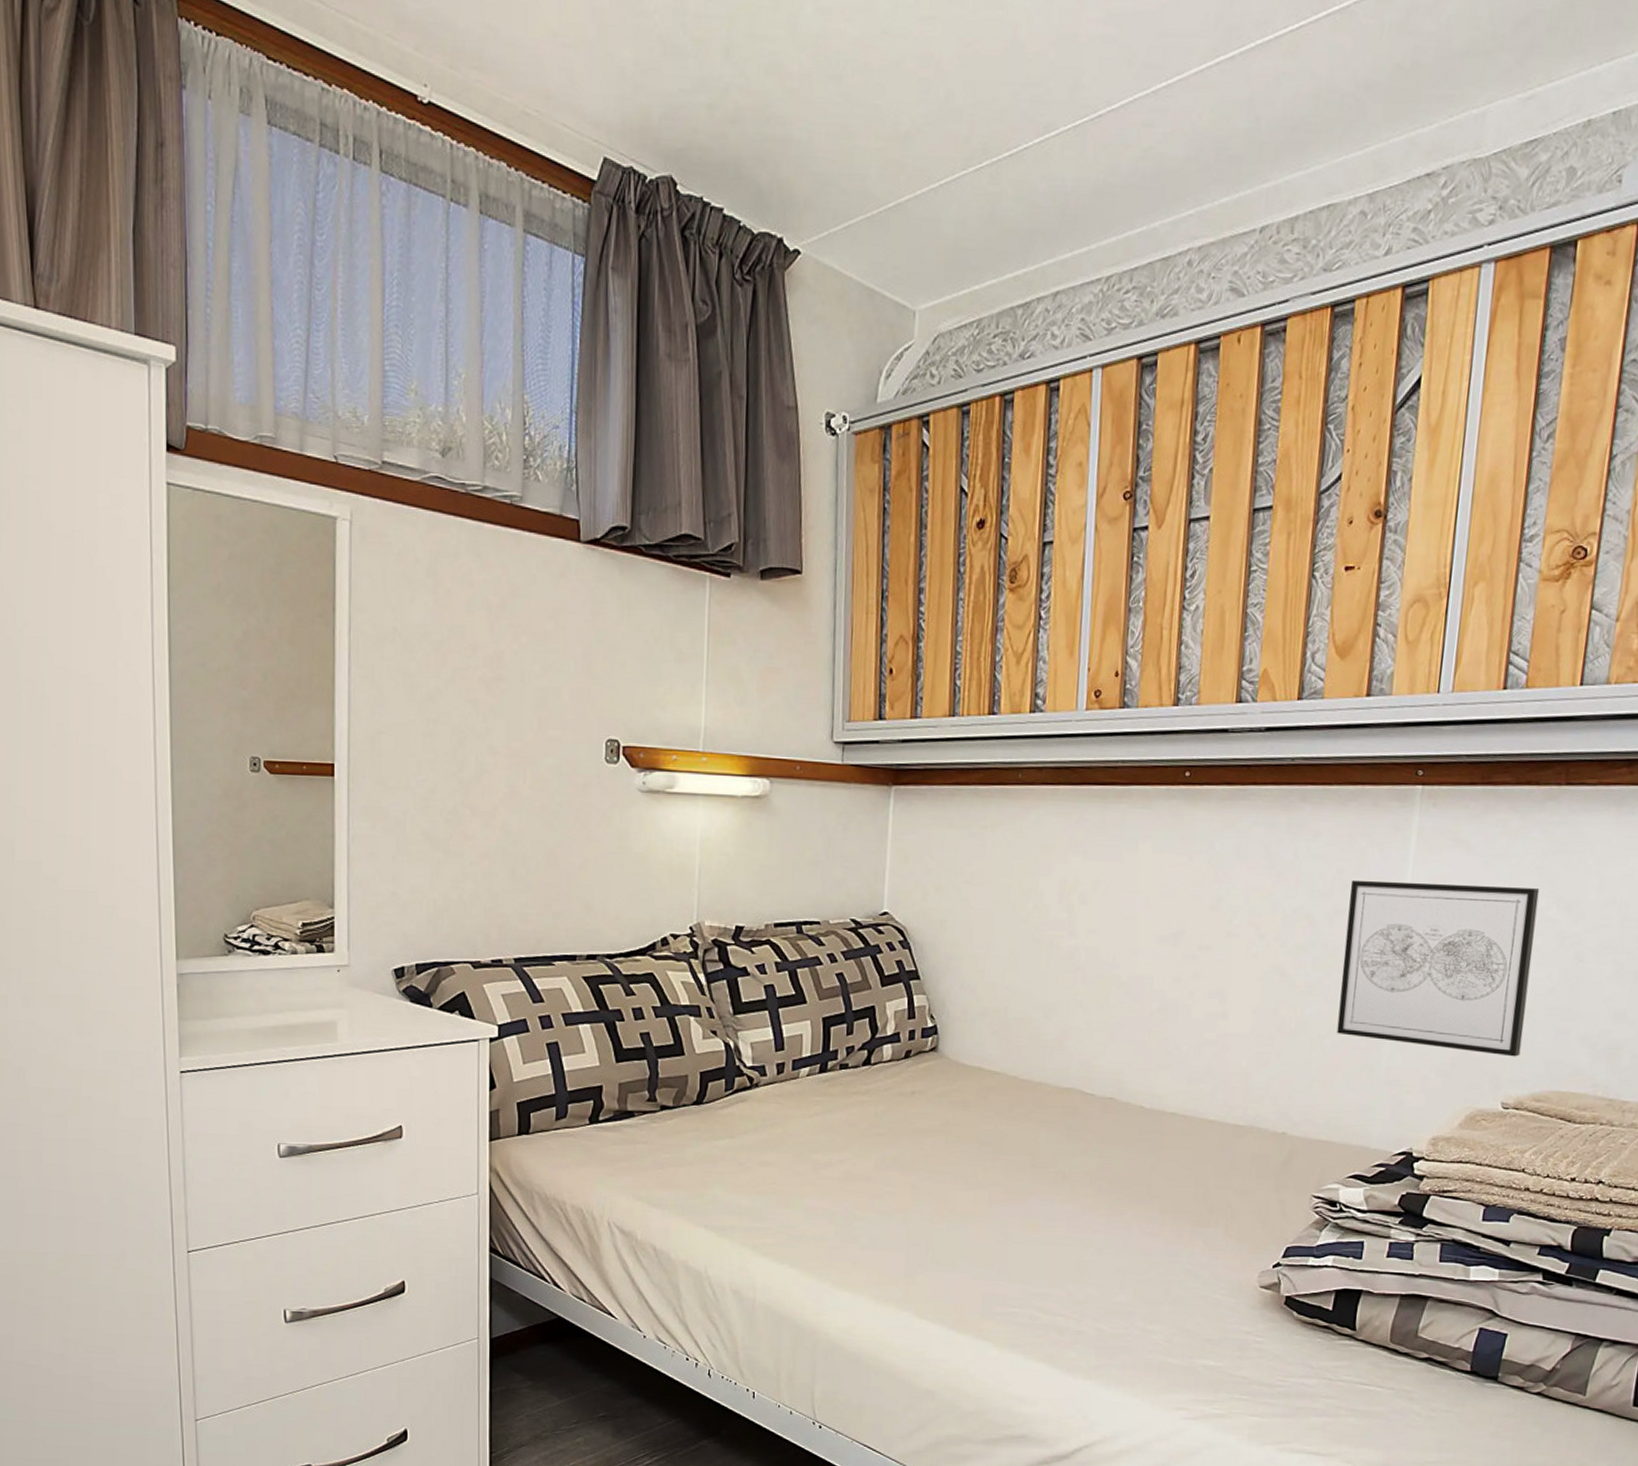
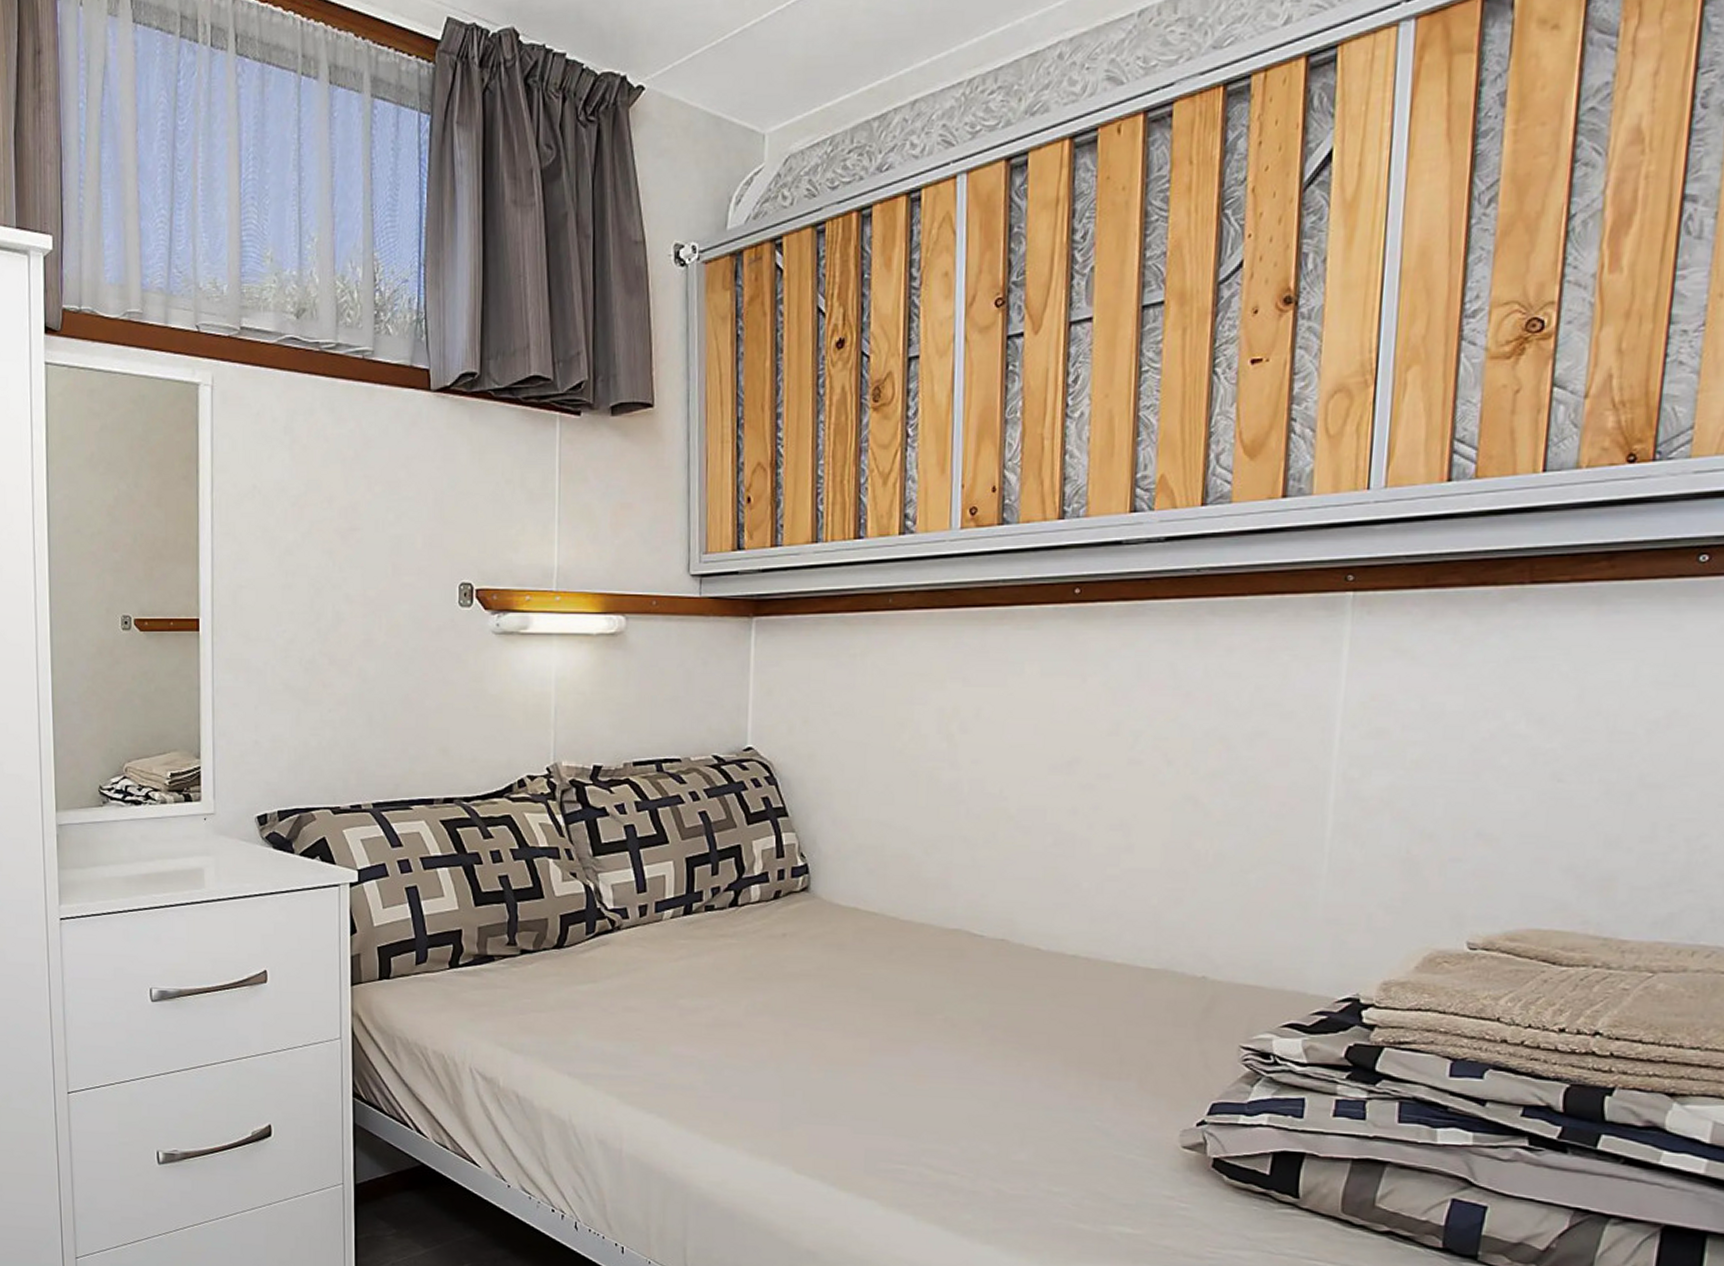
wall art: present [1336,879,1540,1057] -> none [1262,697,1504,891]

